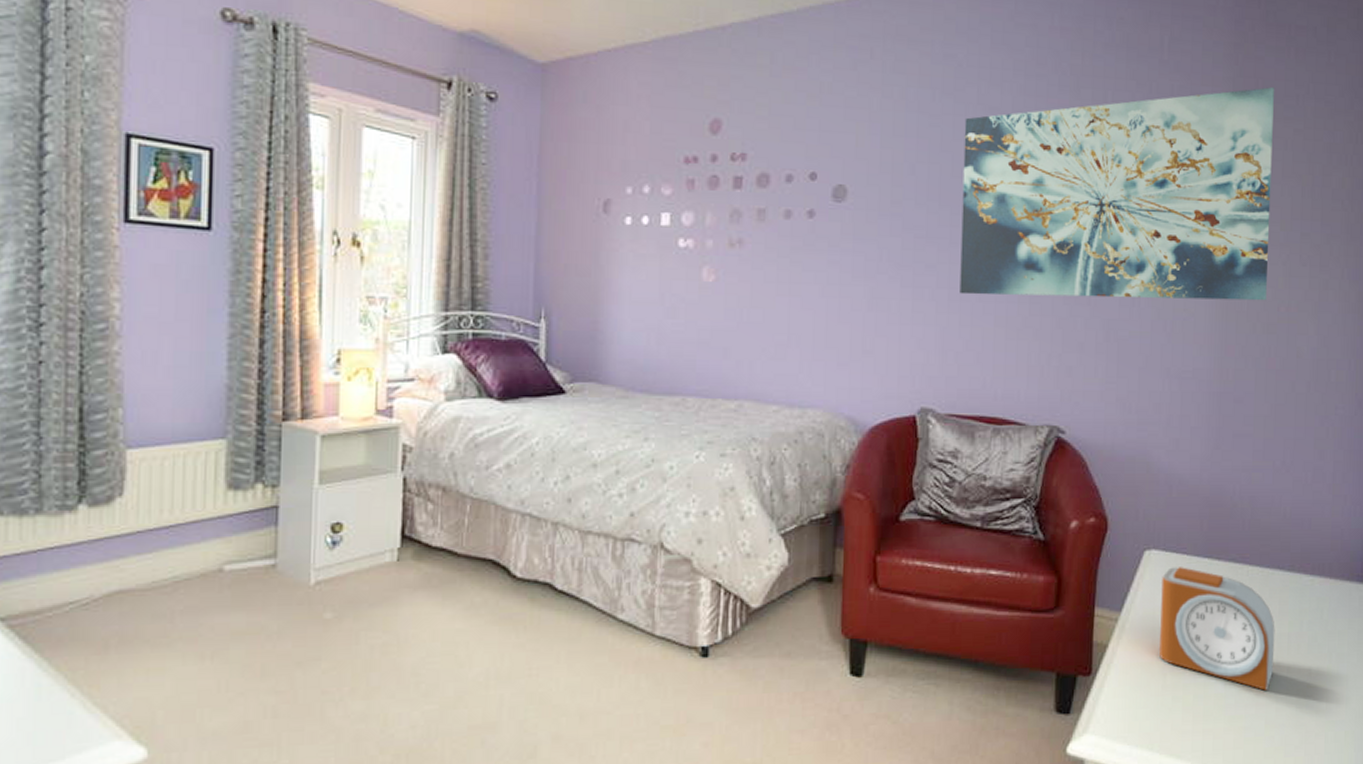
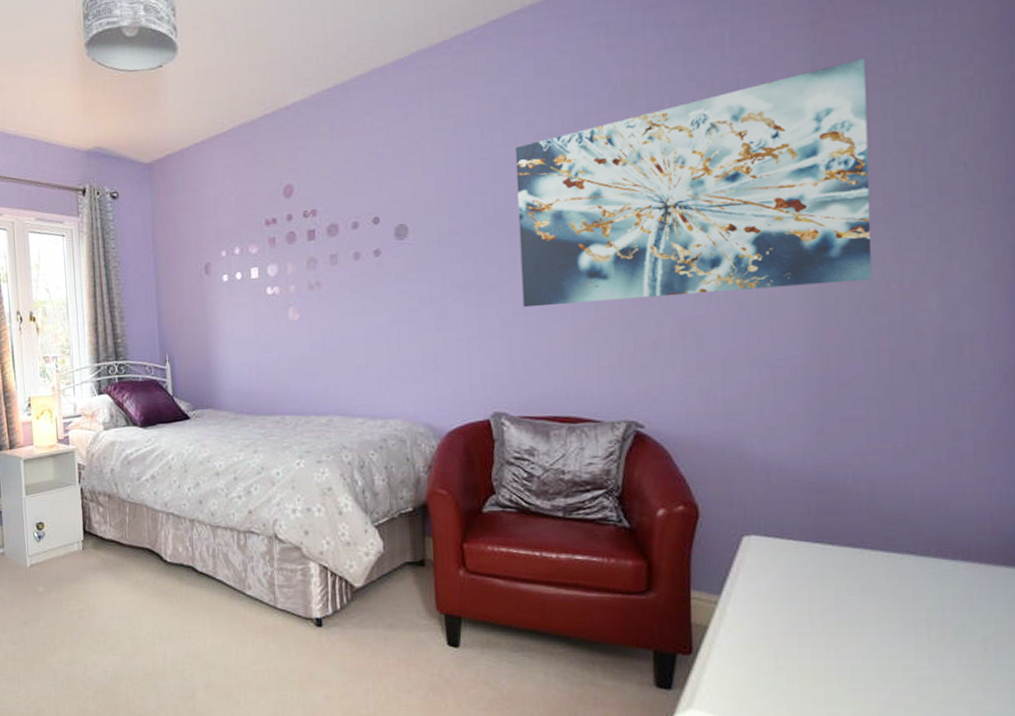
alarm clock: present [1160,567,1275,691] -> none [765,552,911,677]

